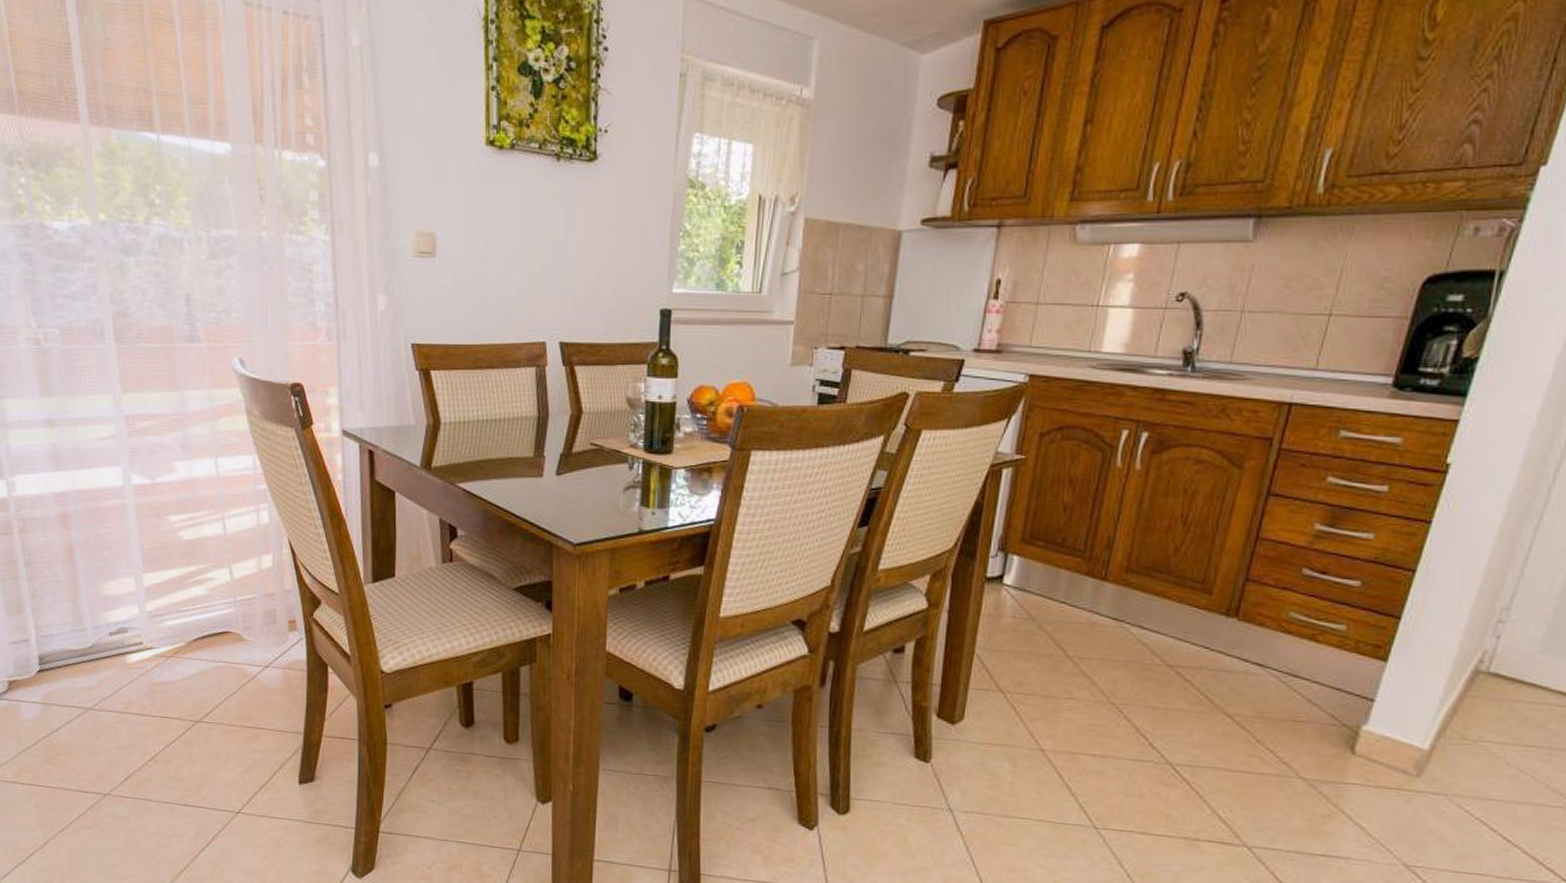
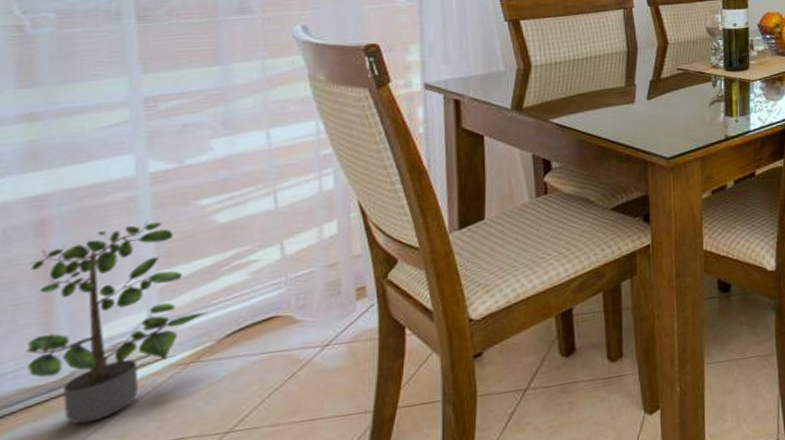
potted plant: none [60,527,180,688] -> present [26,220,208,425]

